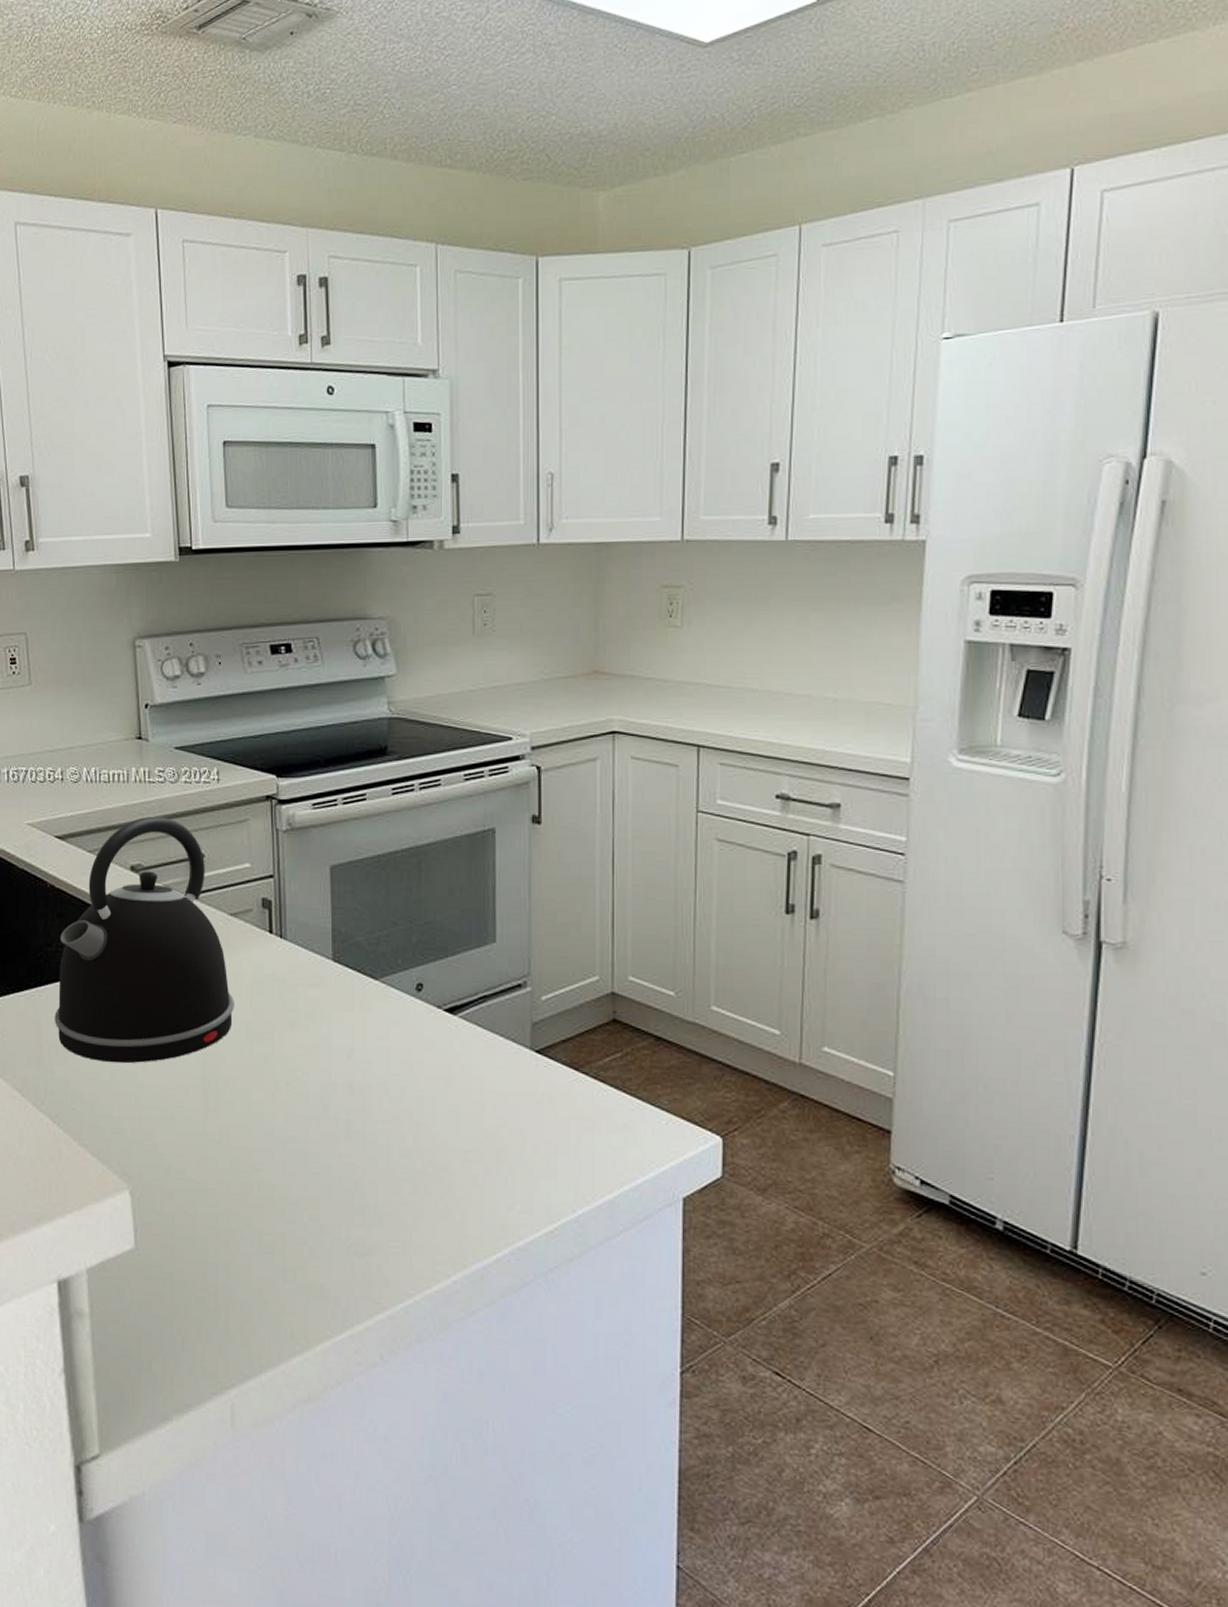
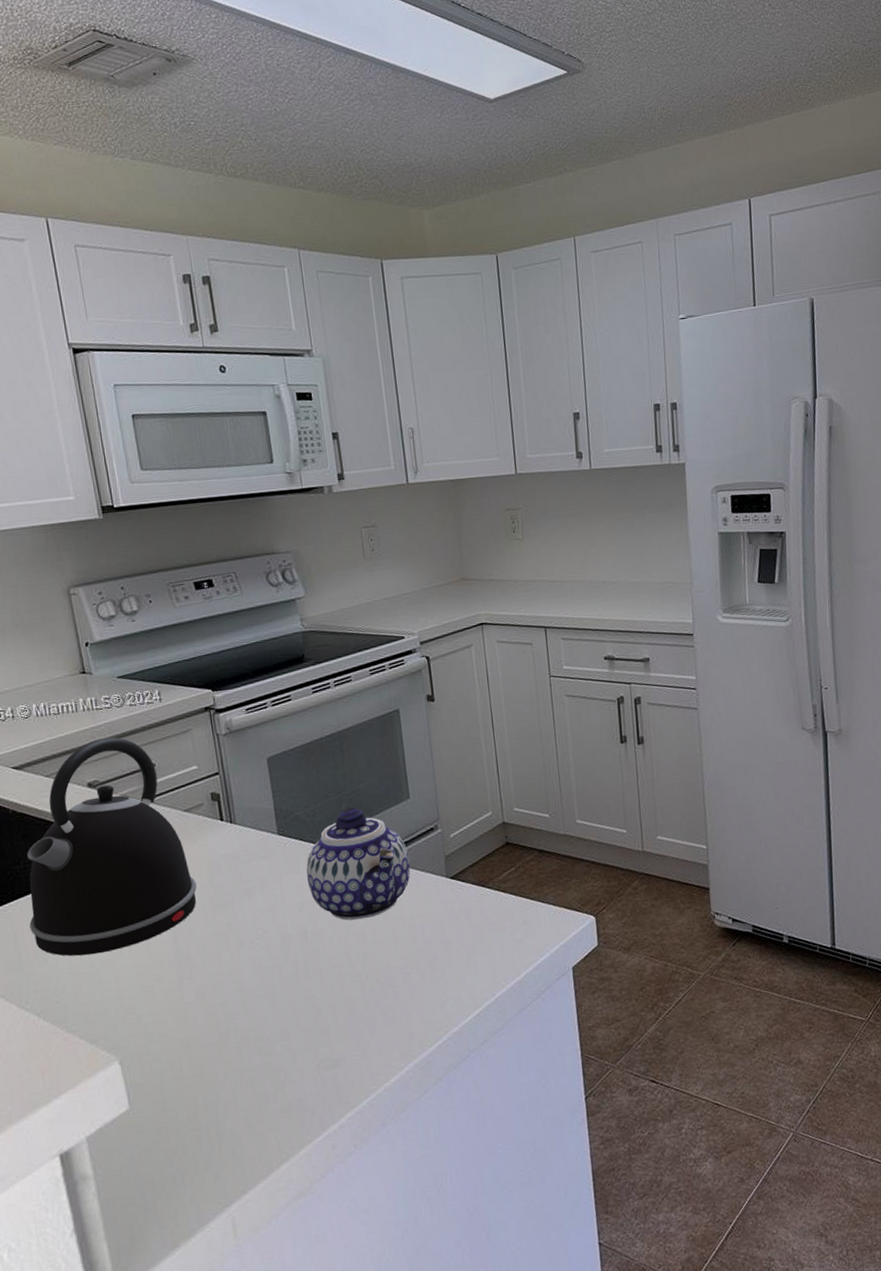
teapot: none [360,941,487,1083] -> present [306,807,411,921]

